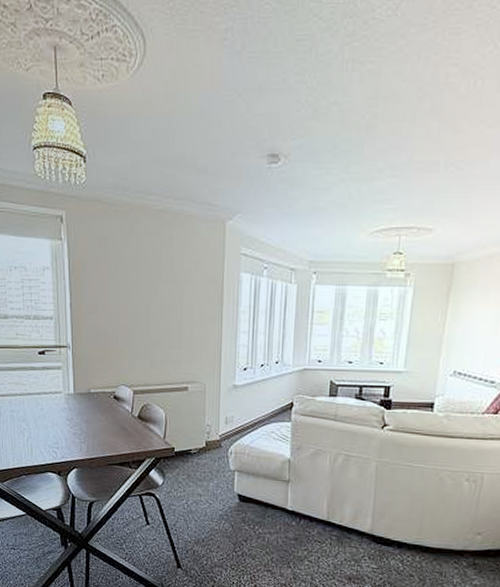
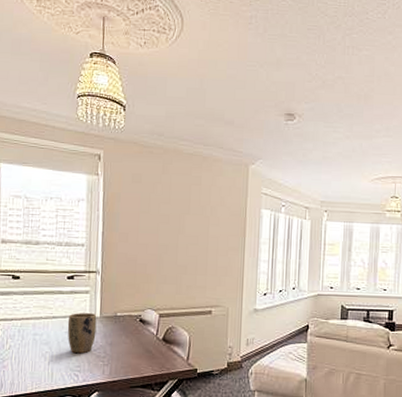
plant pot: none [42,389,71,431] -> present [67,313,97,354]

